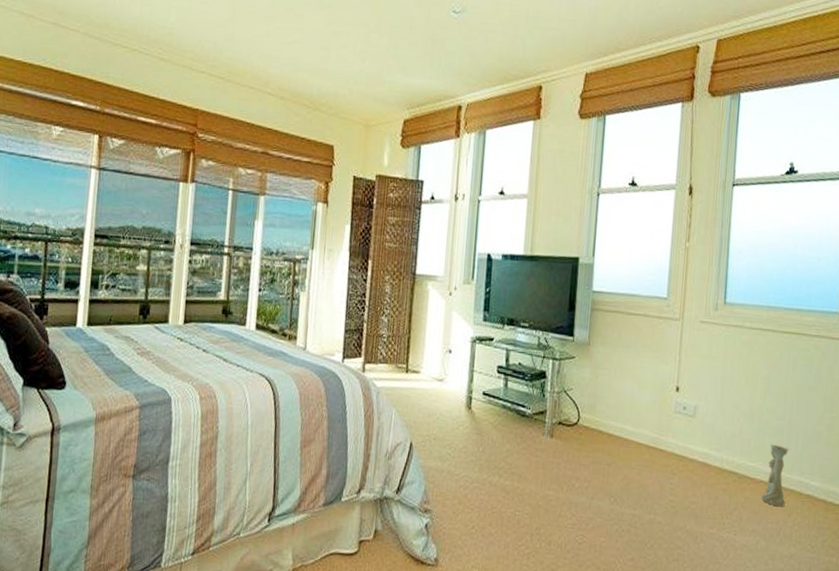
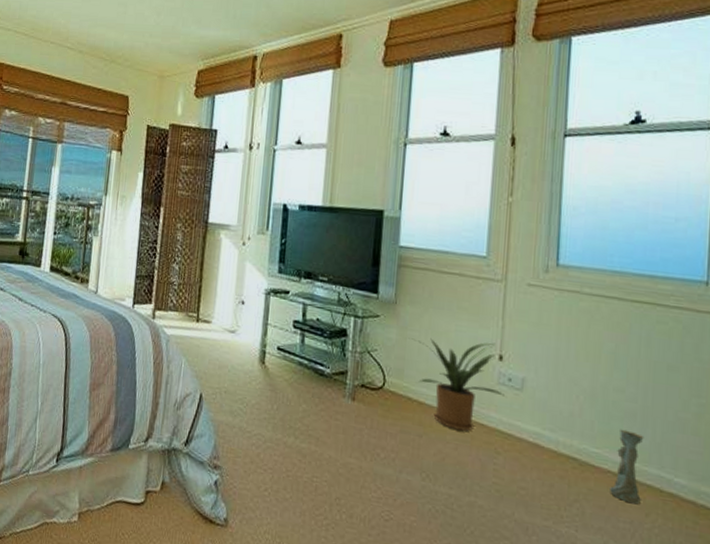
house plant: none [600,375,680,457] -> present [408,338,504,431]

